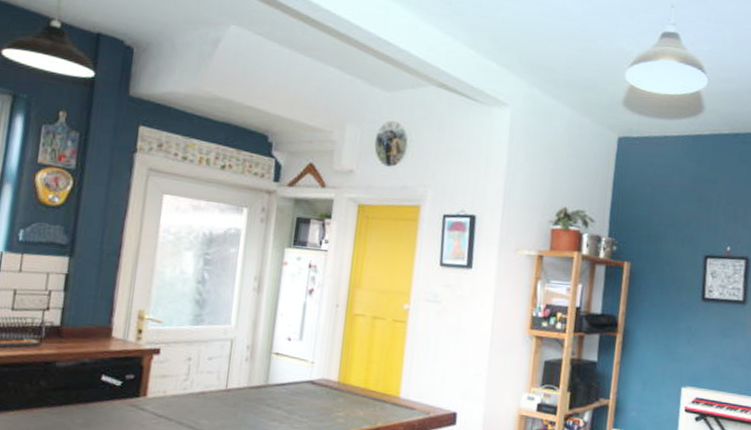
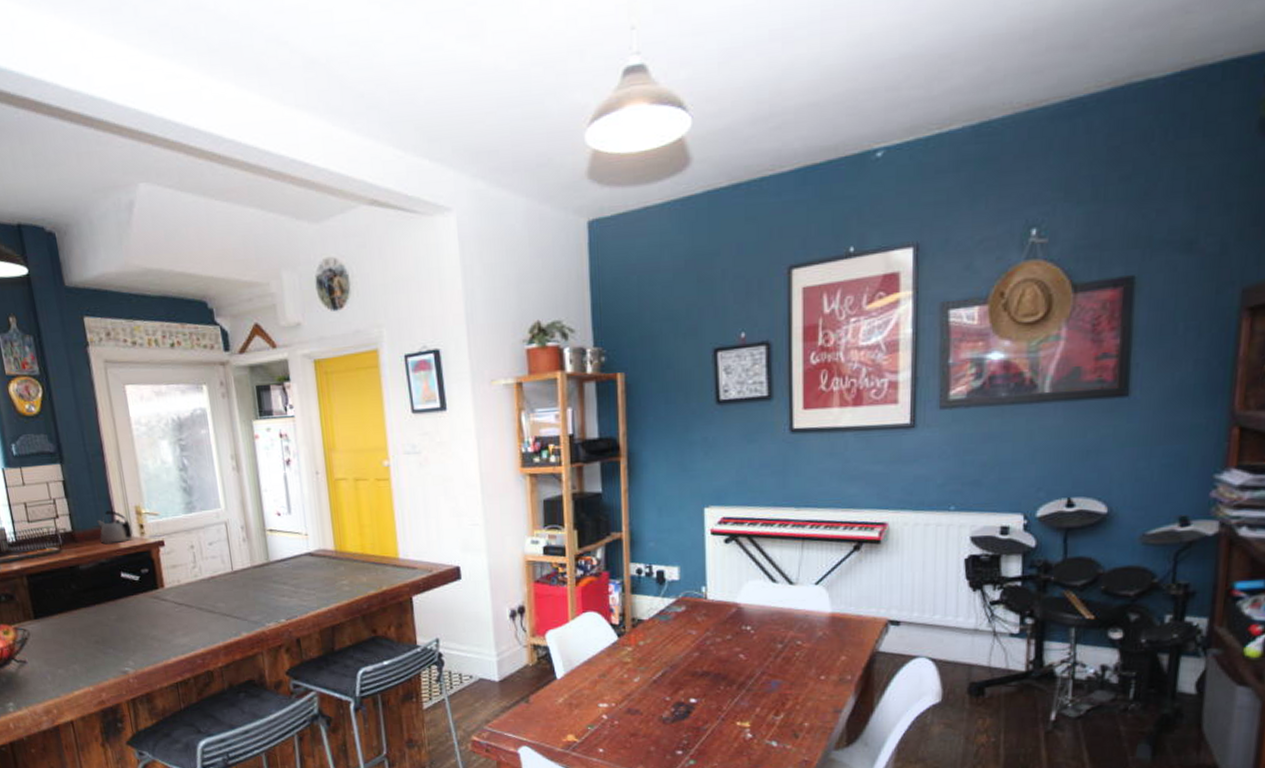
kettle: none [88,310,129,345] -> present [97,510,133,545]

